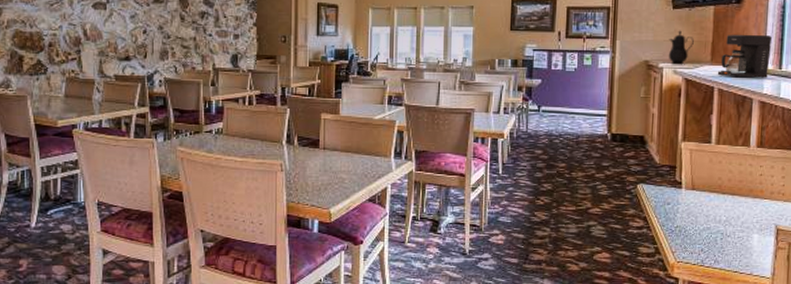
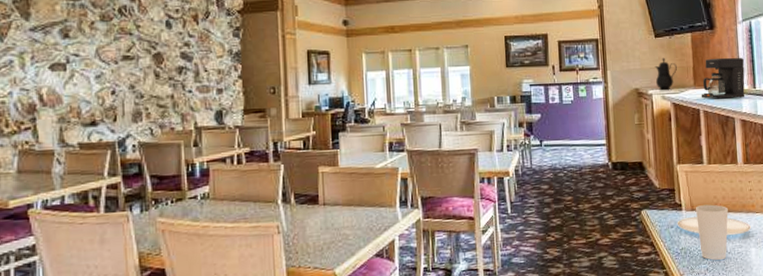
plate: none [674,195,756,219] -> present [677,216,751,236]
cup: none [696,185,733,243] -> present [696,204,728,261]

